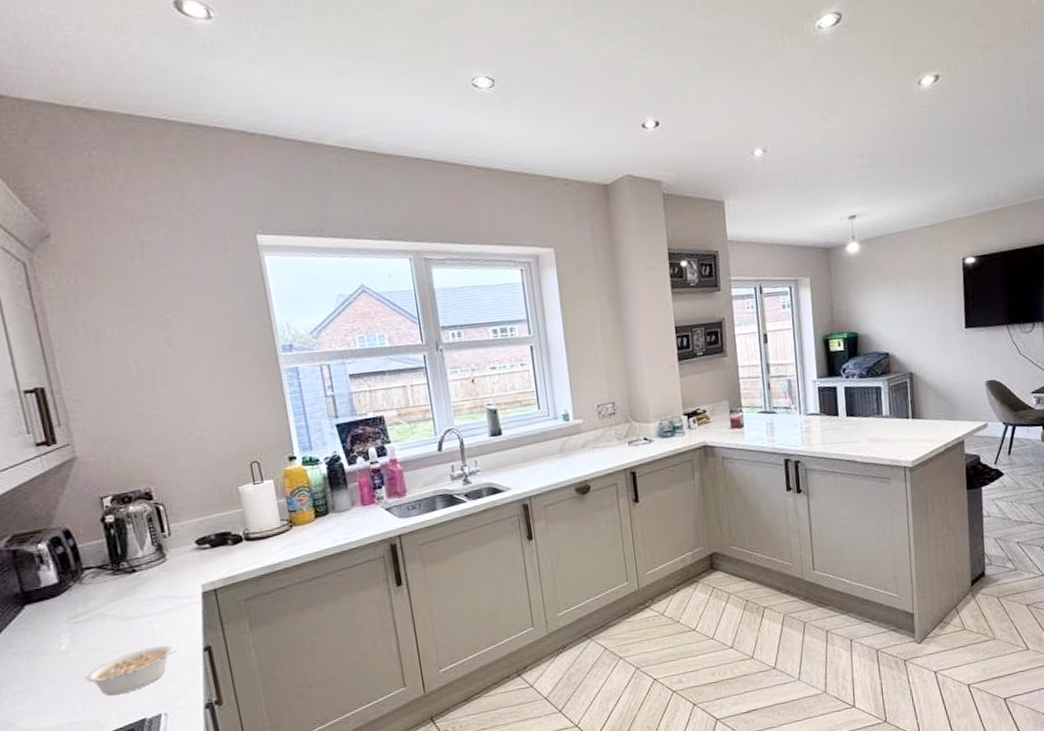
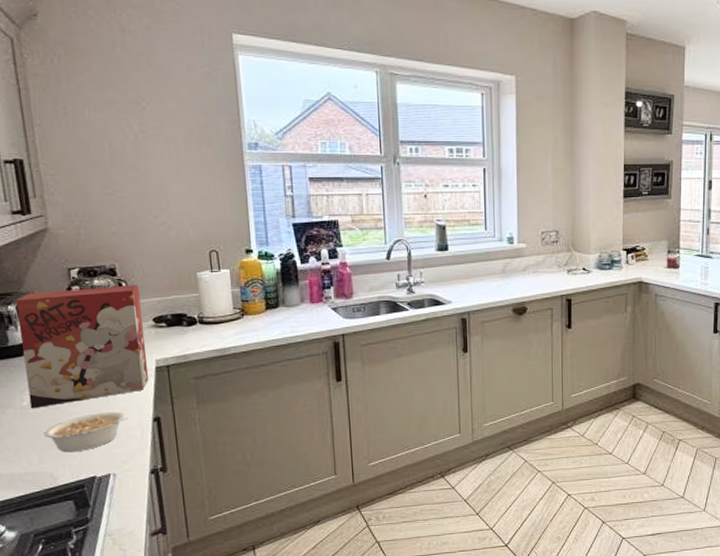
cereal box: none [46,507,196,653] -> present [16,285,149,409]

